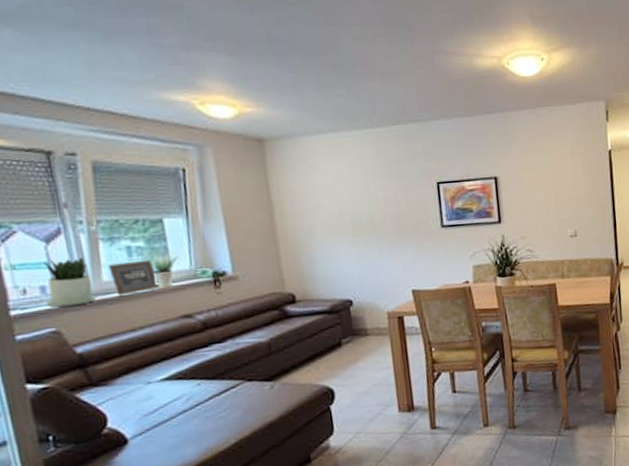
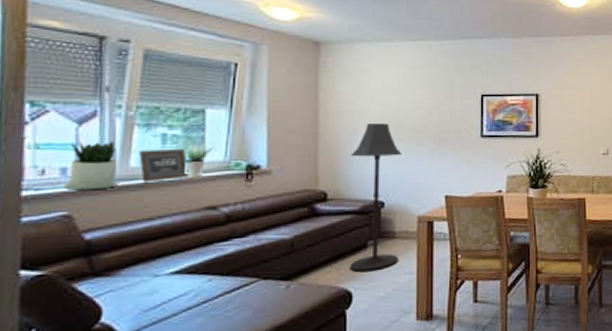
floor lamp: none [312,220,374,370] -> present [350,123,402,273]

